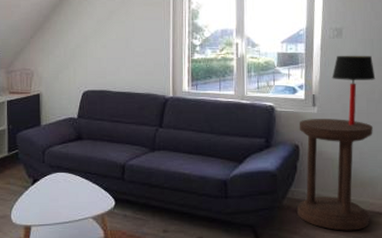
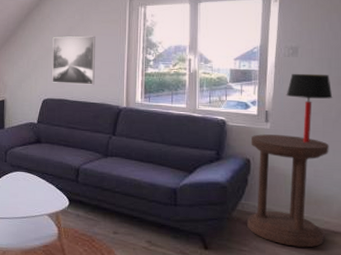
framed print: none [91,20,138,74] -> present [52,36,95,85]

